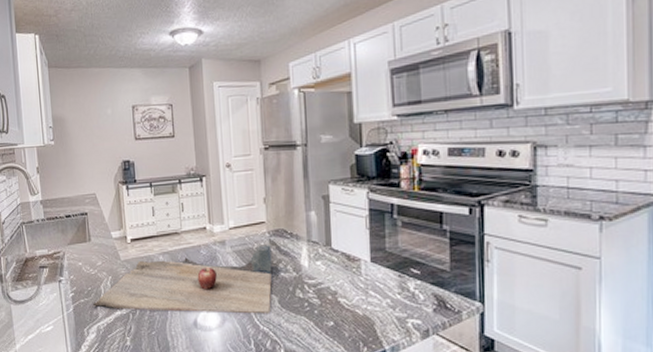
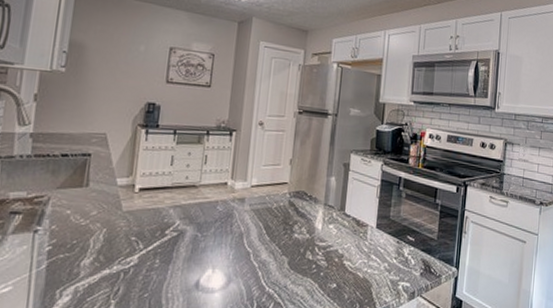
cutting board: present [92,245,273,314] -> none [74,205,290,276]

